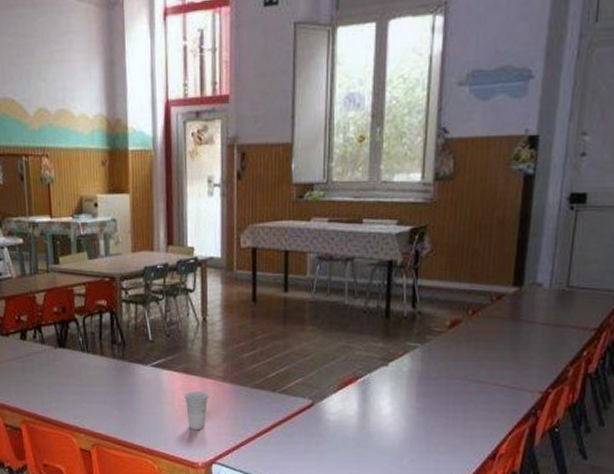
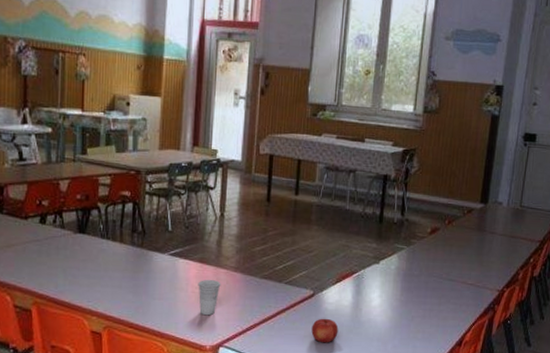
fruit: none [313,430,344,458] -> present [311,318,339,343]

